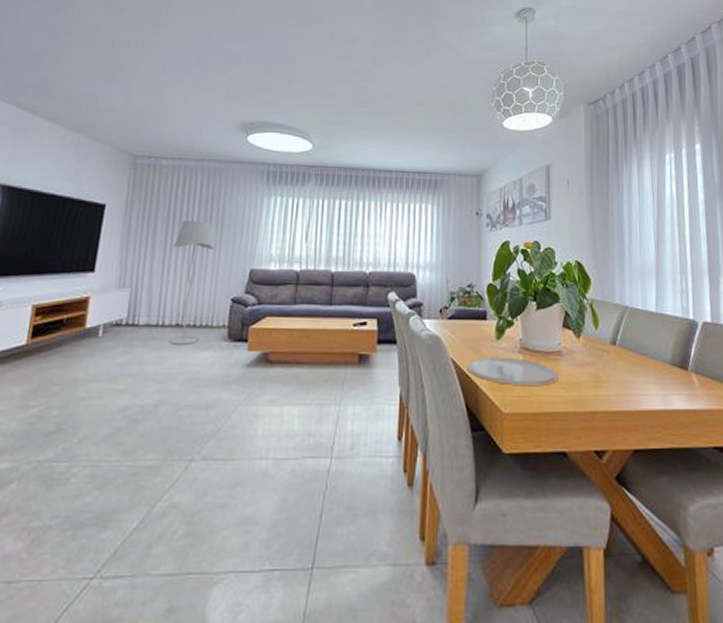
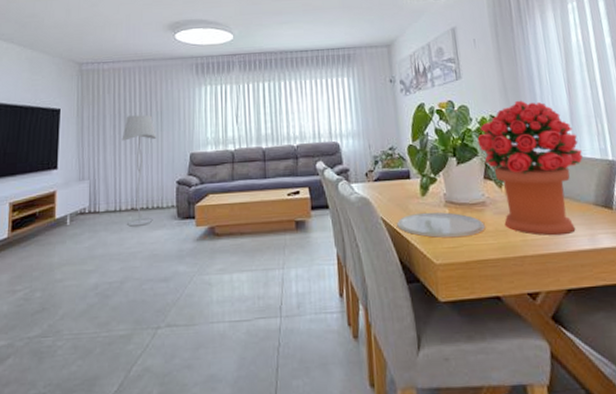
bouquet: none [560,248,664,392] -> present [477,100,583,235]

